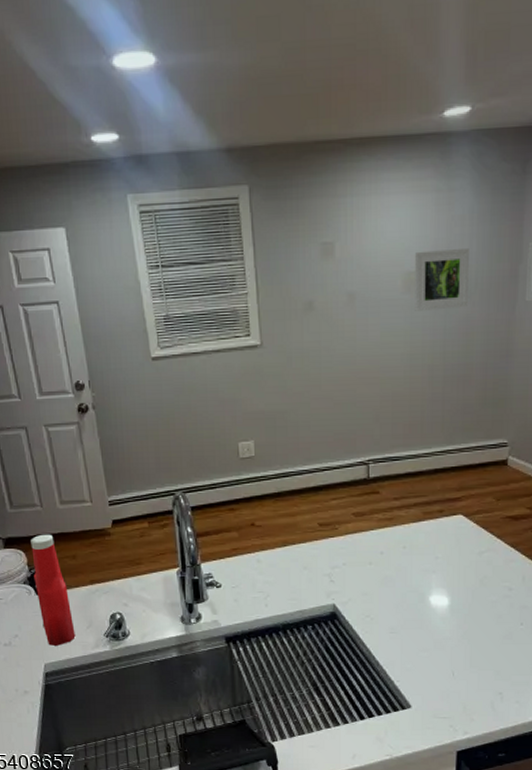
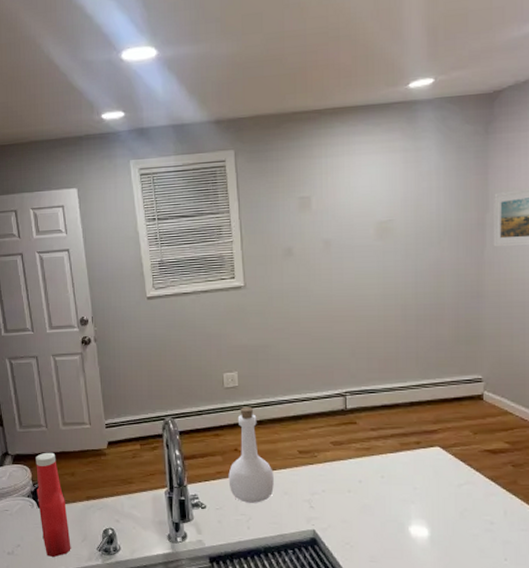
bottle: none [244,478,293,580] -> present [228,406,274,503]
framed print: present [415,247,469,311] -> none [386,199,437,256]

